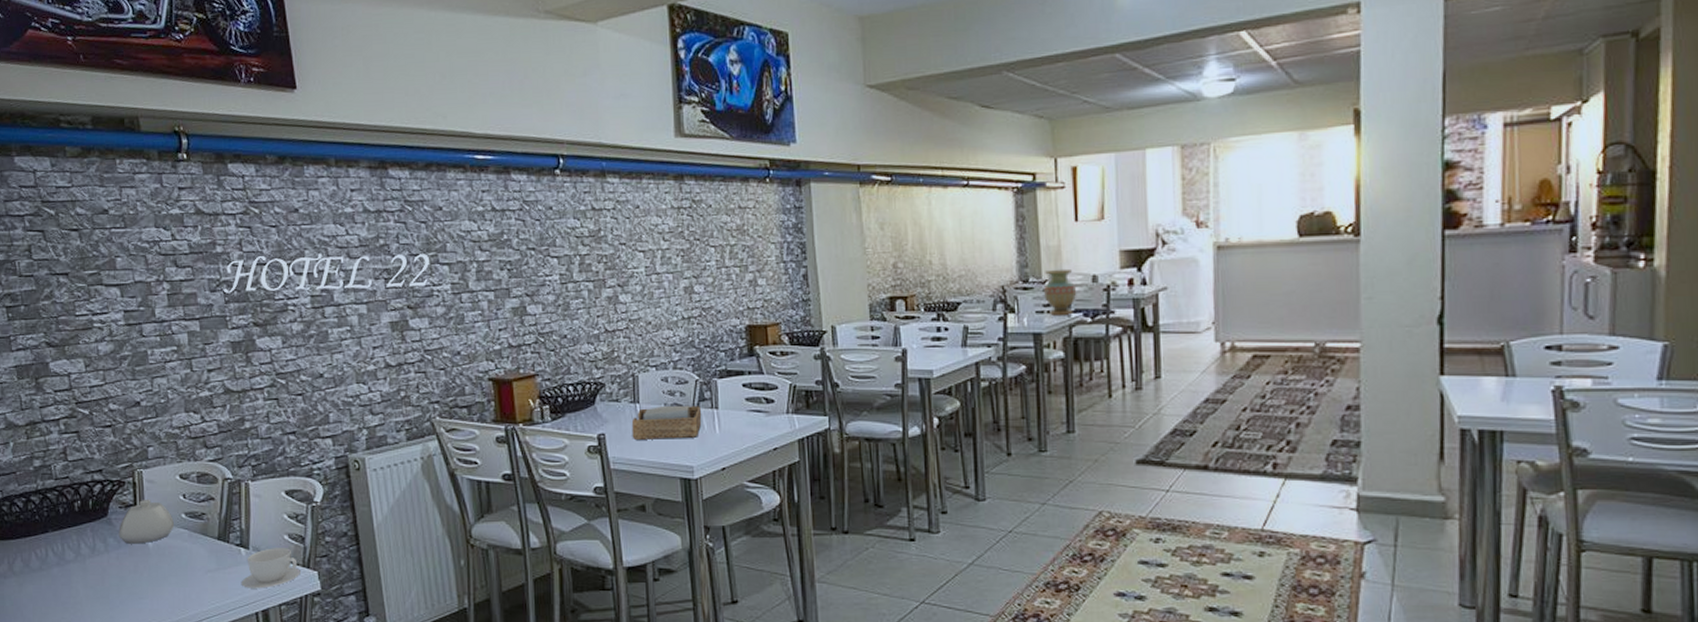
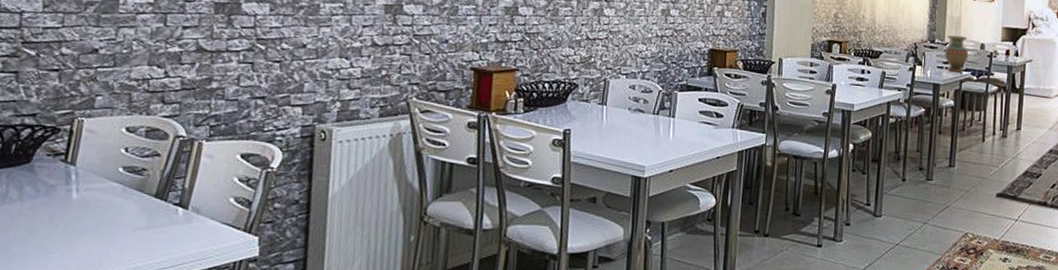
sugar bowl: present [119,499,175,544] -> none [39,148,109,195]
teacup: present [241,548,300,589] -> none [170,210,240,251]
napkin holder: present [631,405,702,439] -> none [594,110,660,141]

